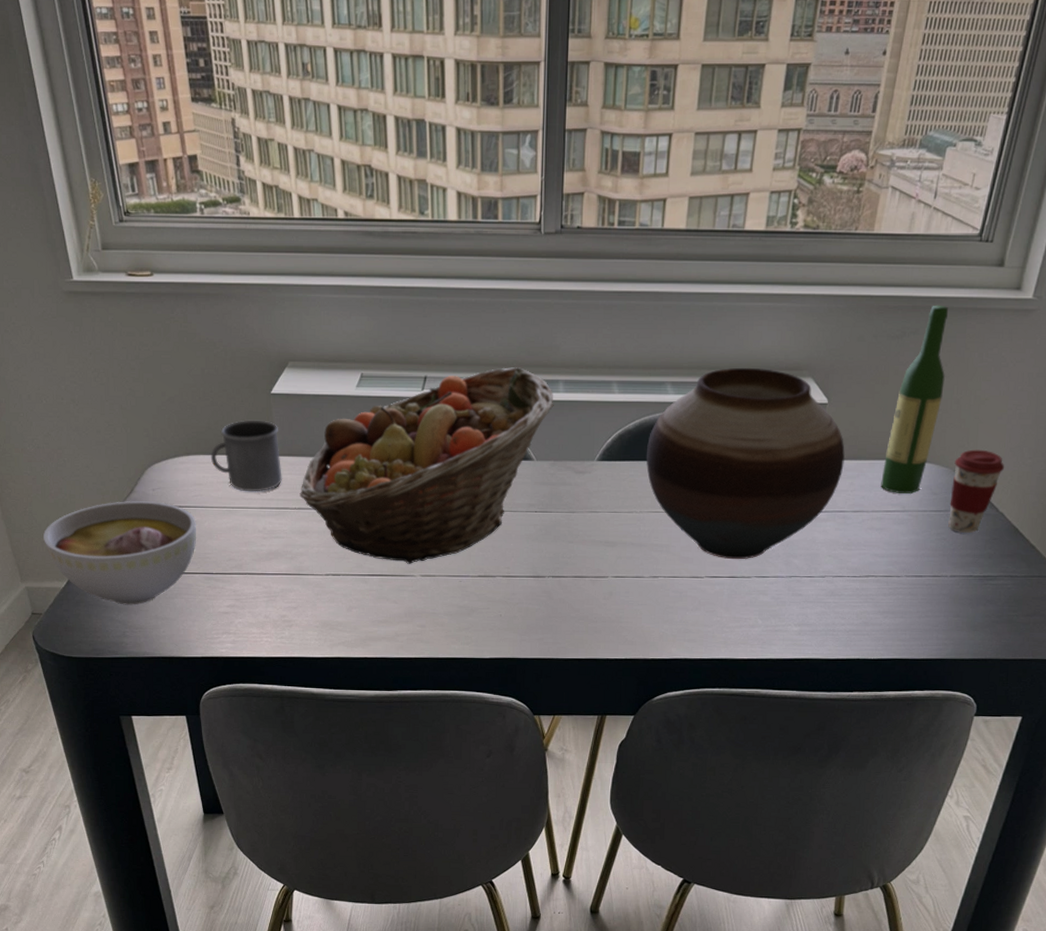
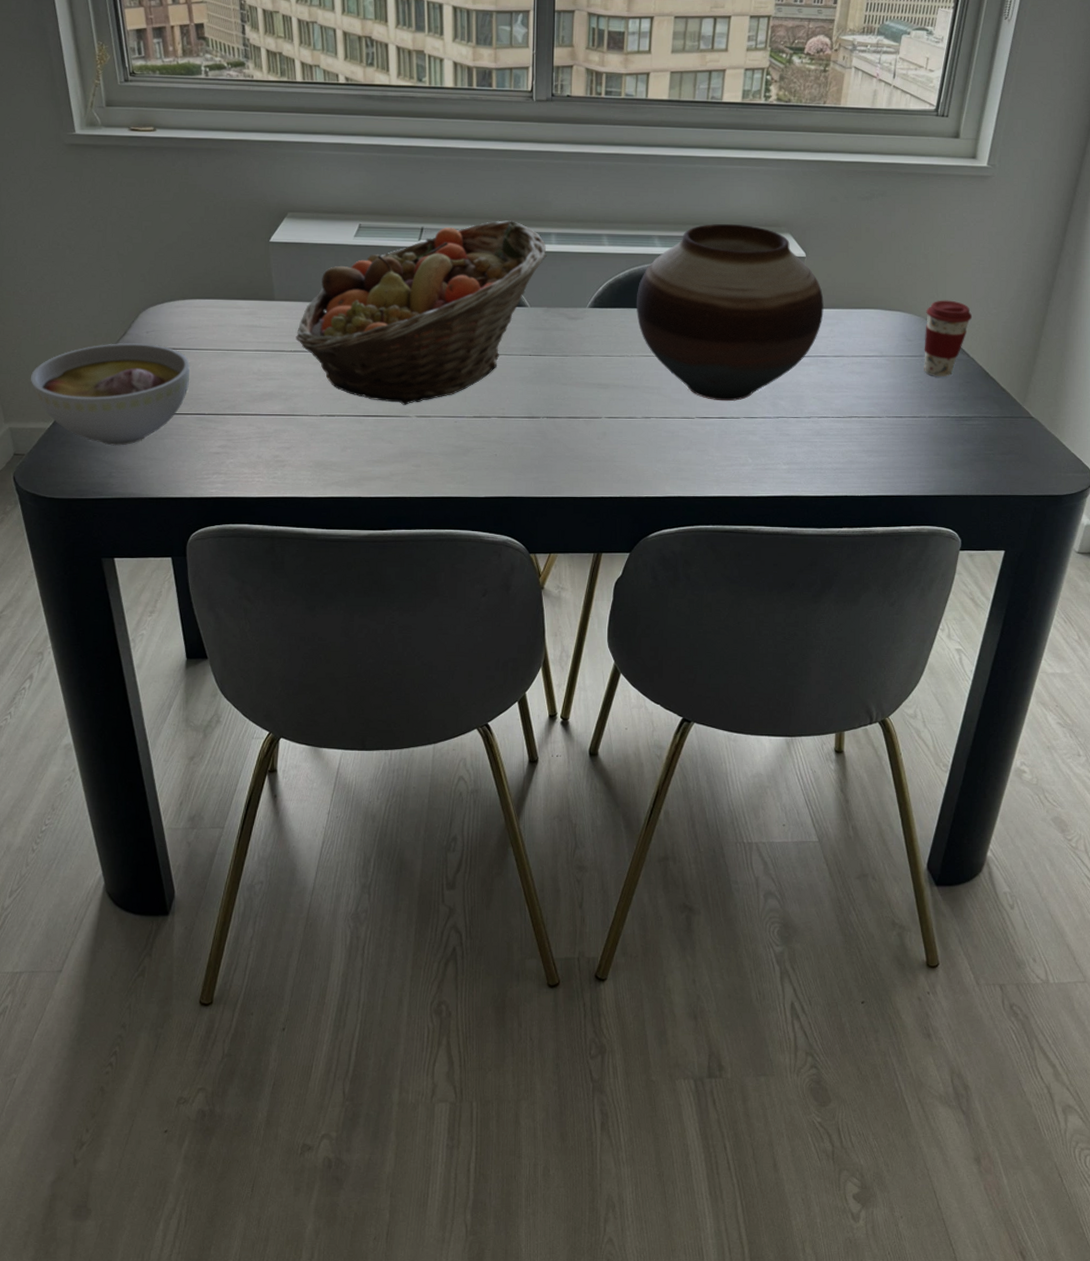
mug: present [210,420,283,492] -> none [206,266,280,335]
wine bottle: present [881,305,949,494] -> none [859,170,912,340]

